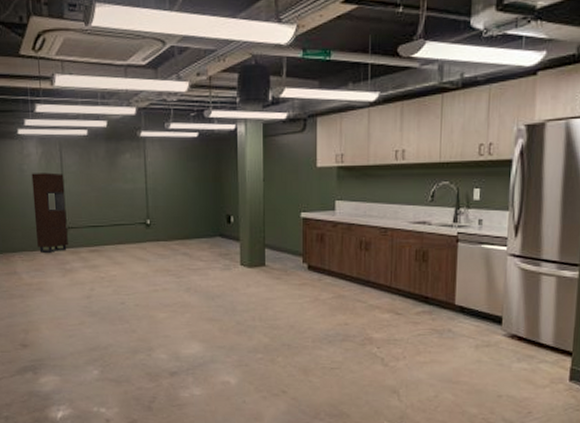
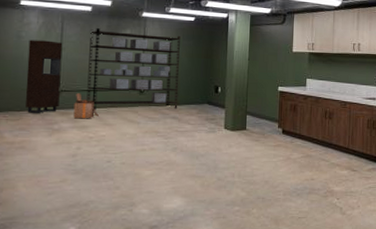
cardboard box: none [82,228,108,258] -> present [73,92,99,119]
shelving unit: none [89,155,188,247] -> present [86,28,180,110]

